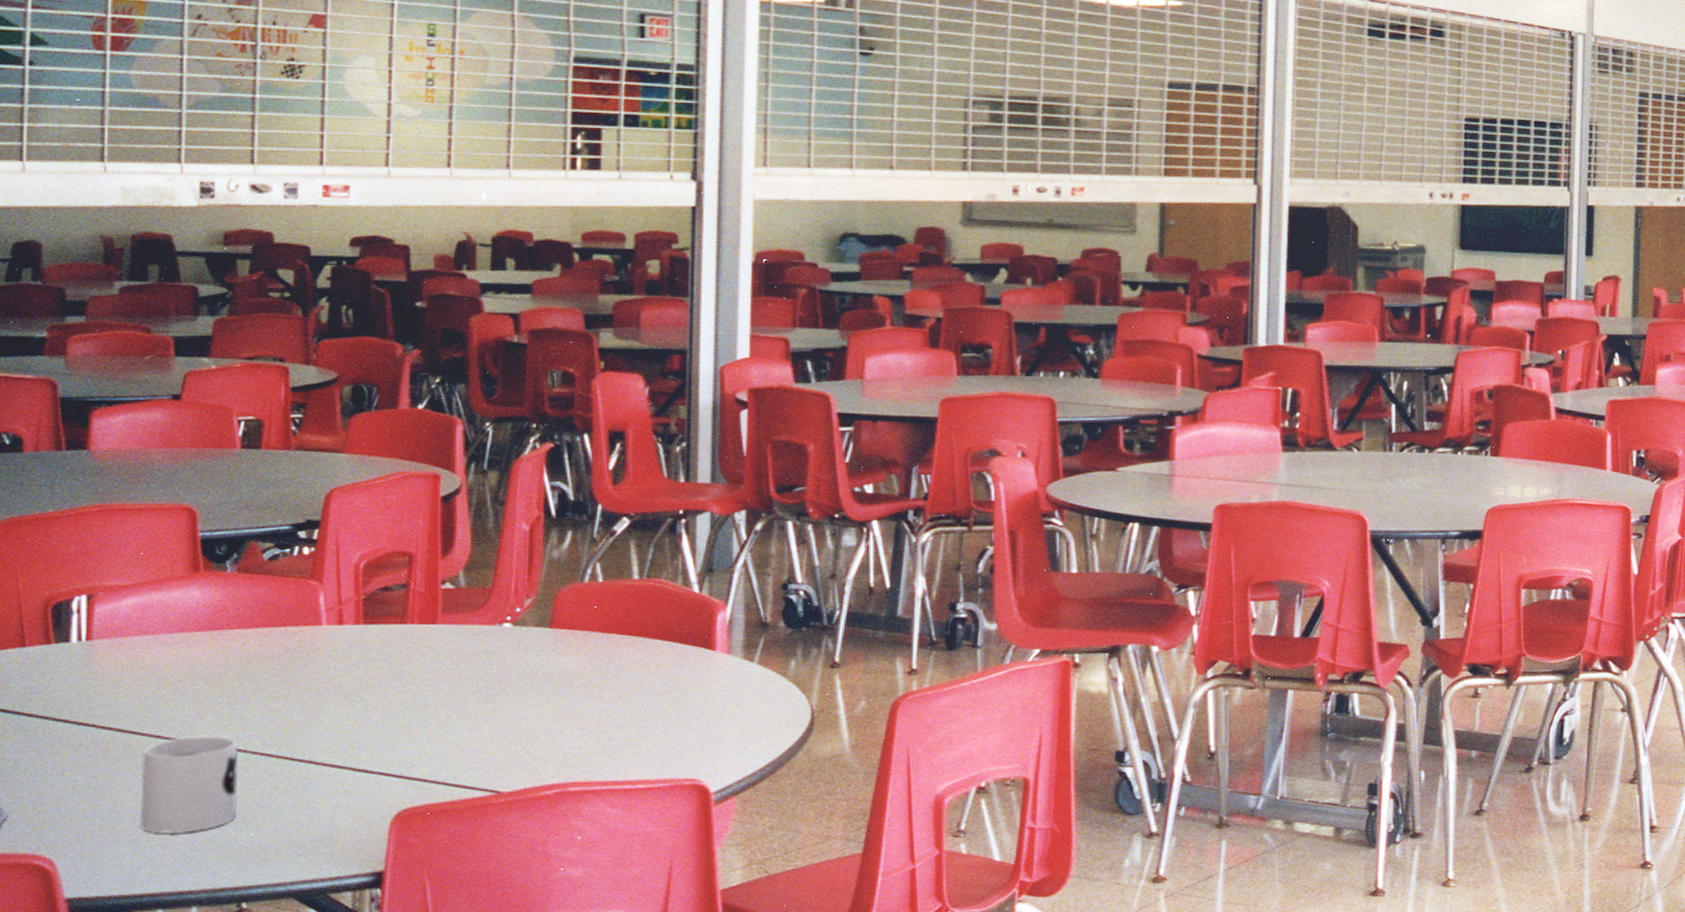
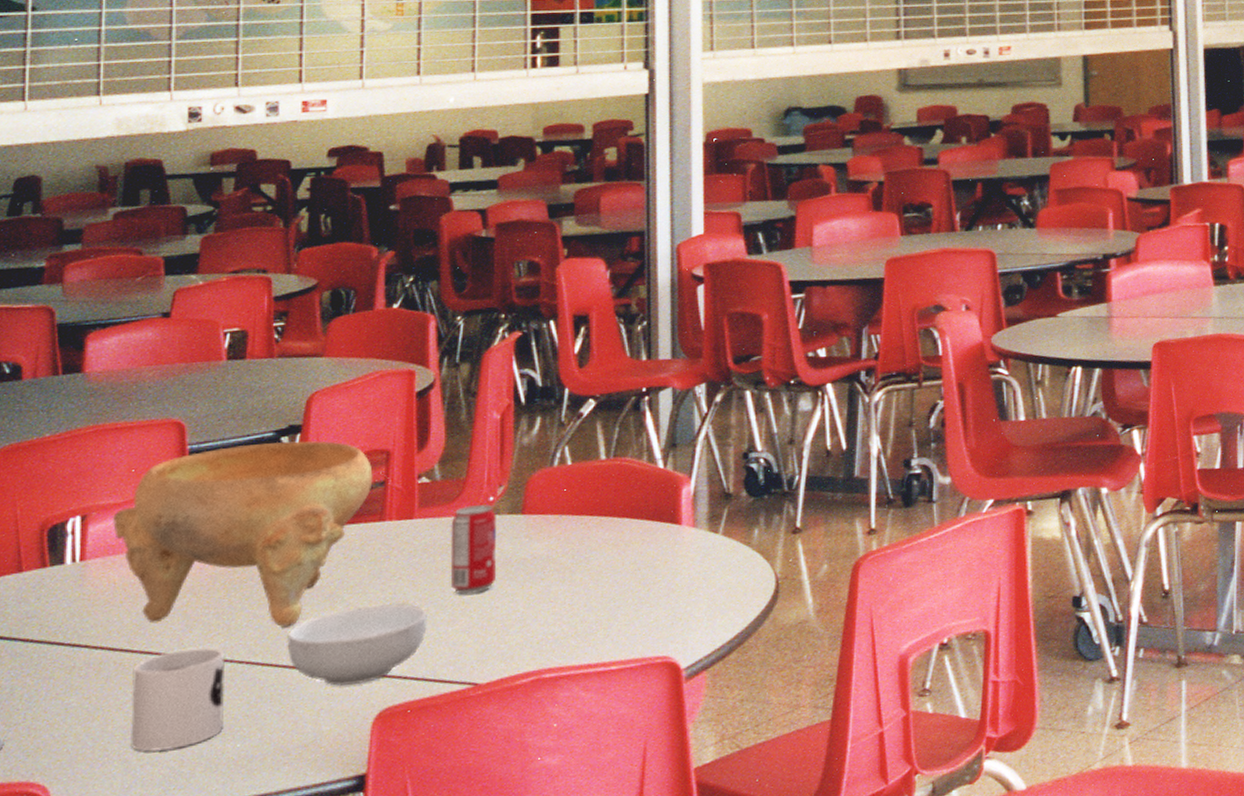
decorative bowl: none [119,535,394,721] -> present [112,440,373,627]
cereal bowl: none [303,707,449,785] -> present [287,604,427,687]
beverage can: none [473,614,523,703] -> present [450,503,496,595]

